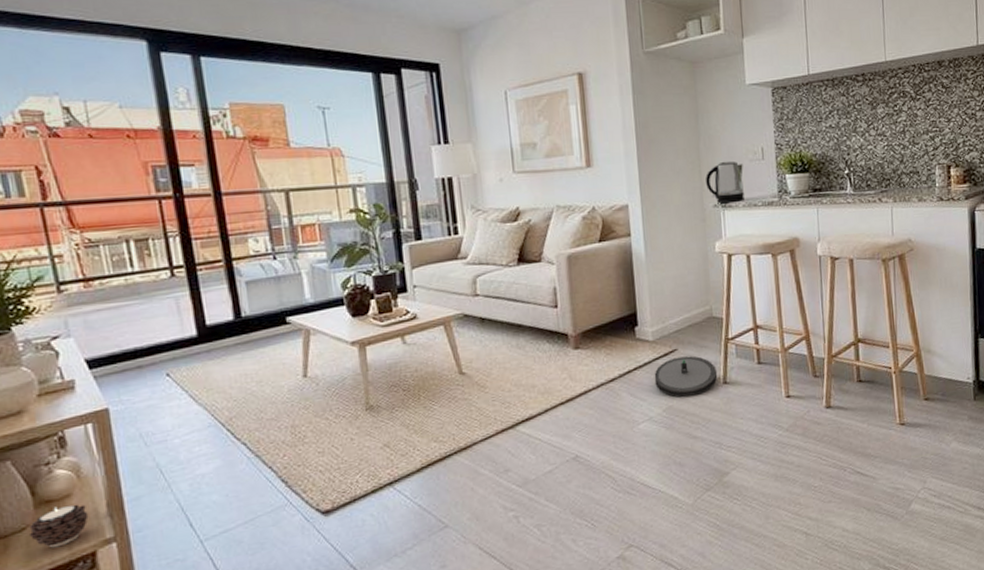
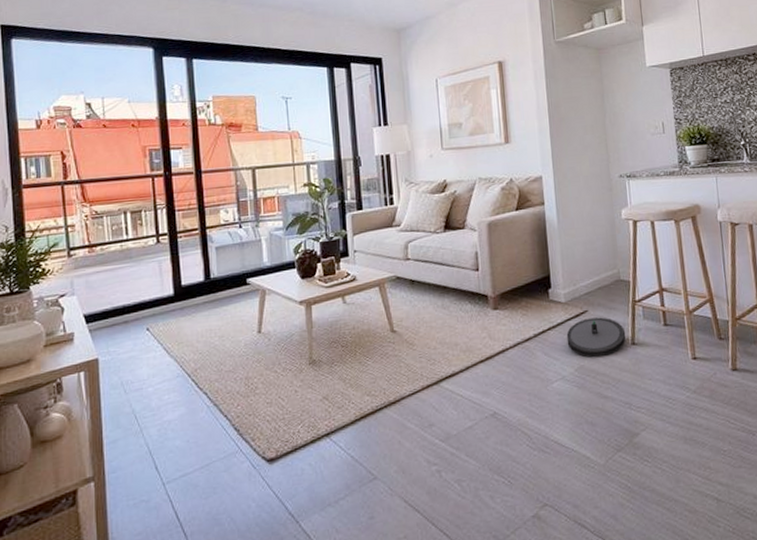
candle: present [29,504,89,548] -> none [25,445,74,485]
kettle: present [706,160,746,204] -> none [611,135,649,175]

